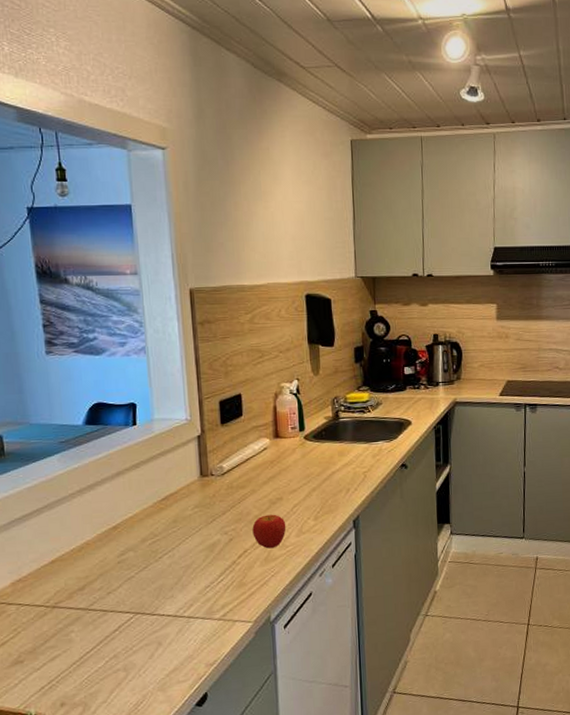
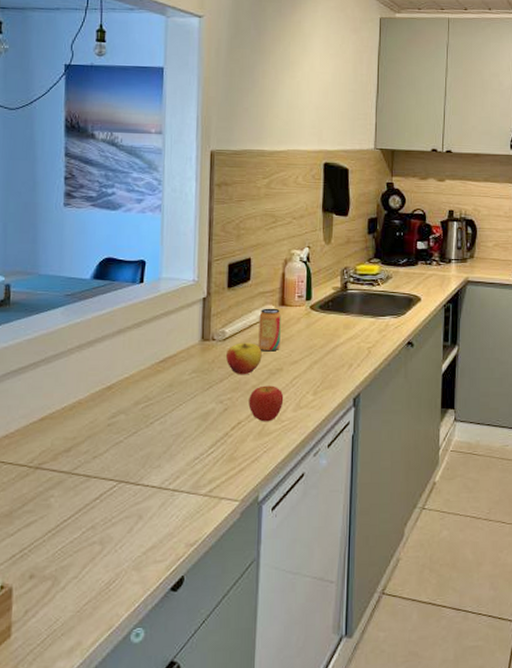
apple: none [226,475,261,507] -> present [226,343,262,375]
beverage can: none [255,441,278,483] -> present [258,308,281,352]

